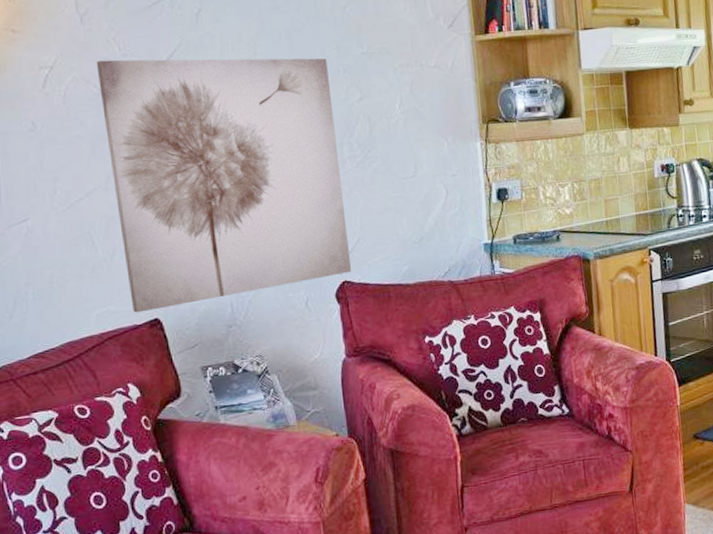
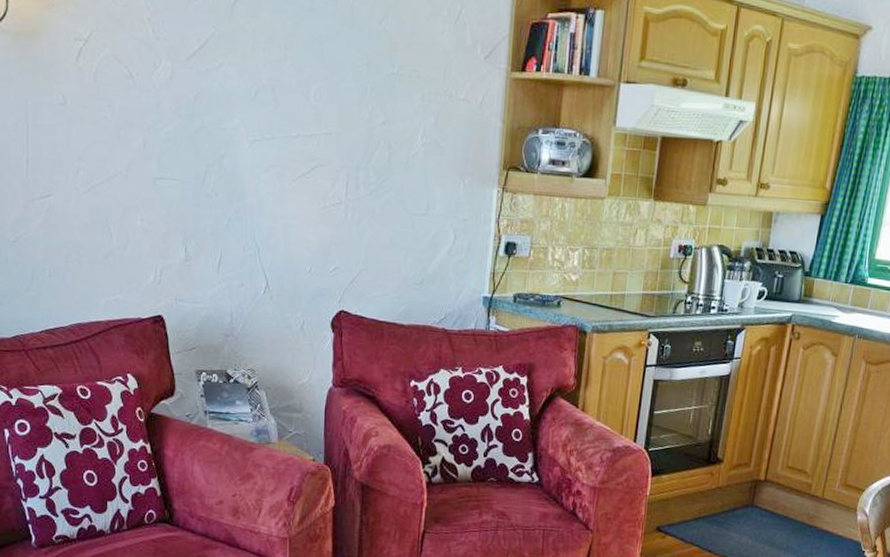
wall art: present [96,58,352,313] -> none [129,40,356,307]

